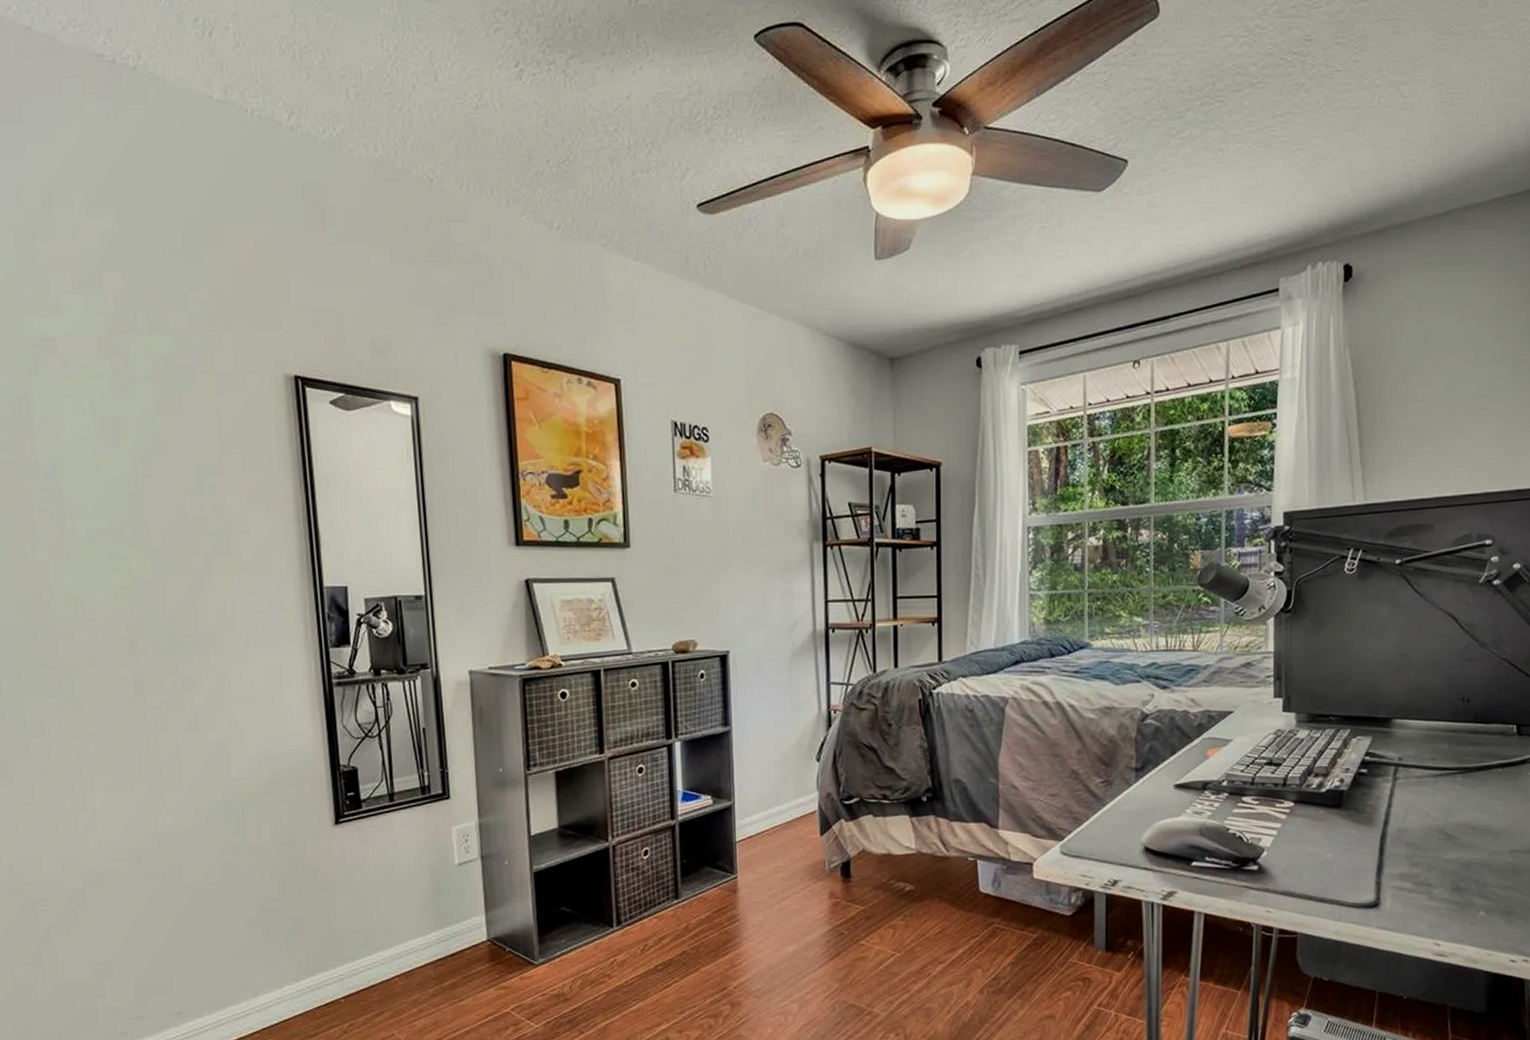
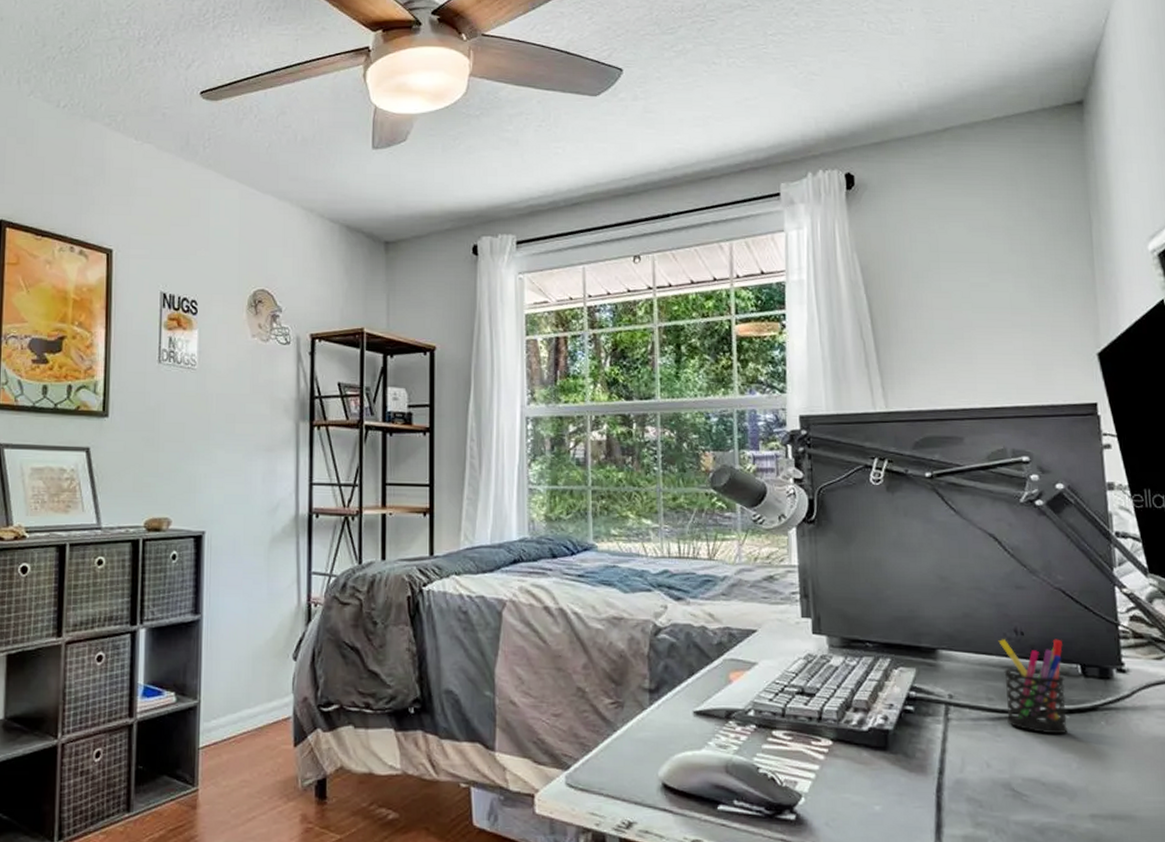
pen holder: none [1446,703,1503,786] -> present [998,639,1069,734]

